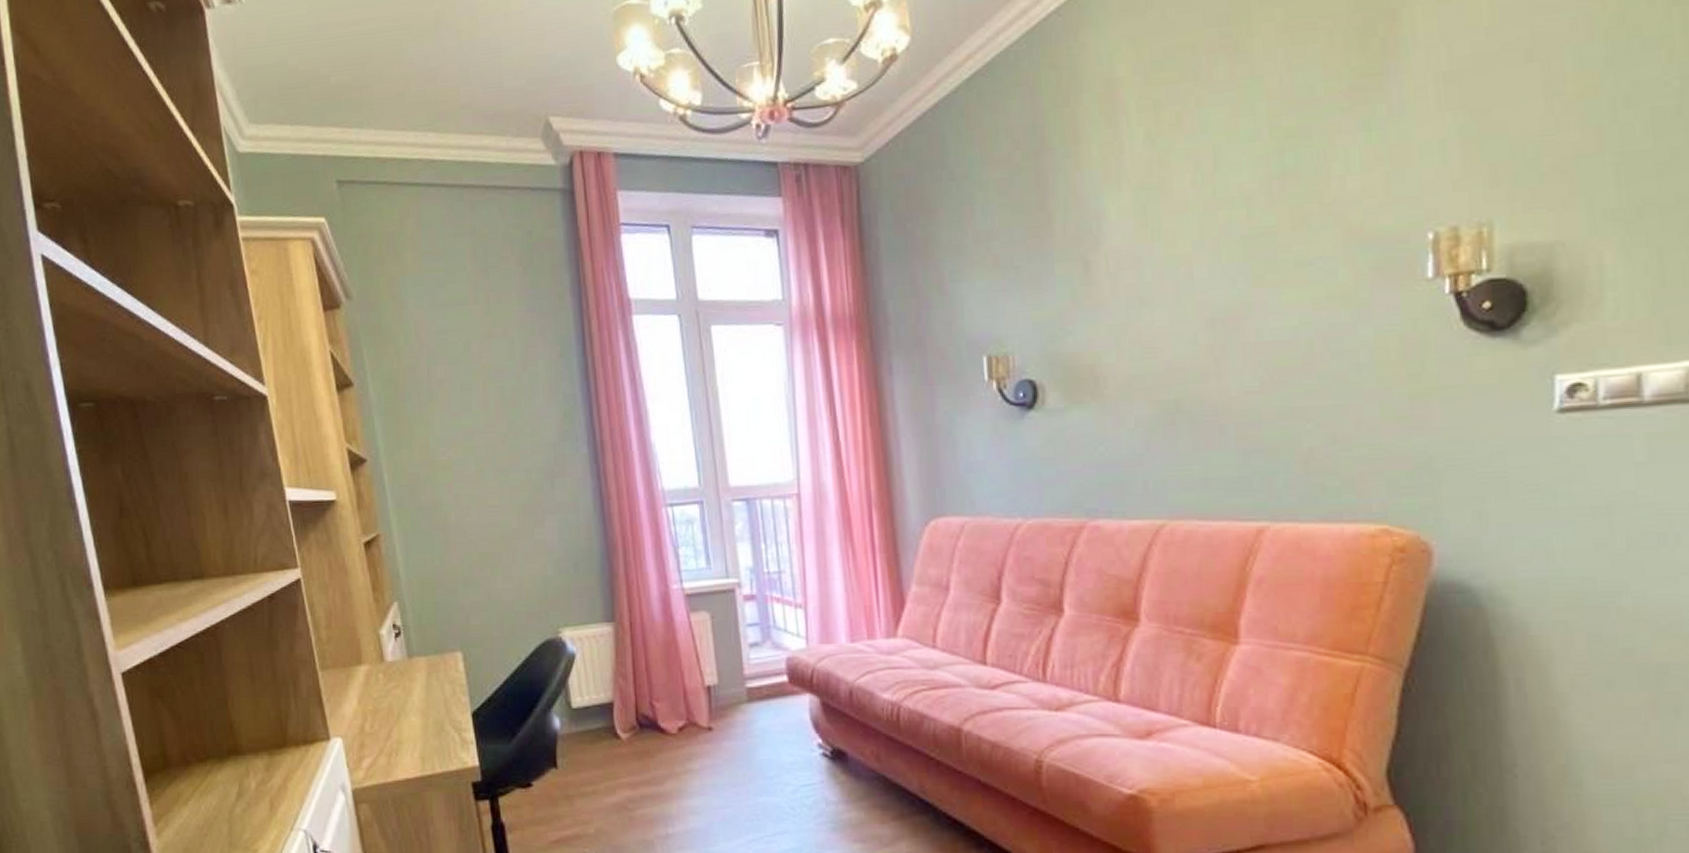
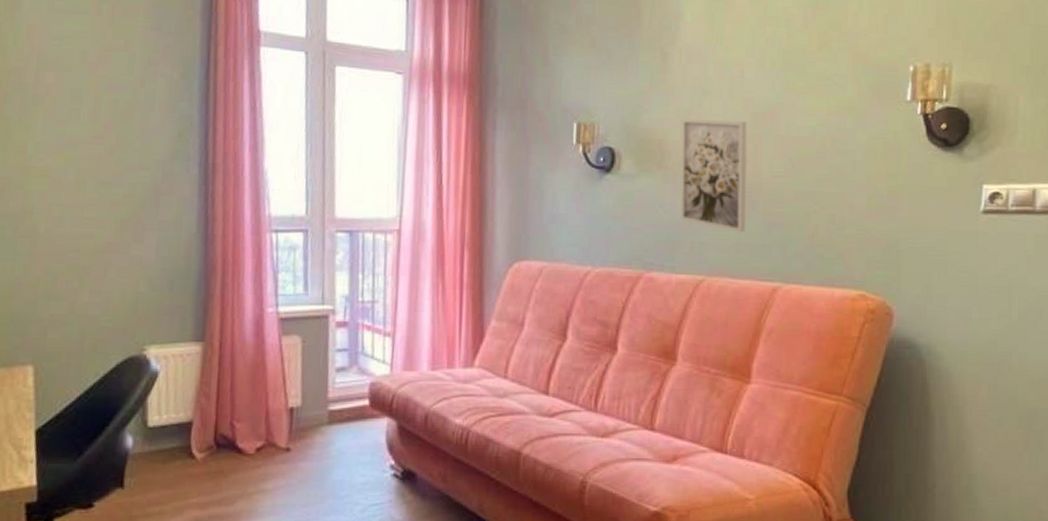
wall art: none [1116,330,1215,466] -> present [680,117,747,233]

